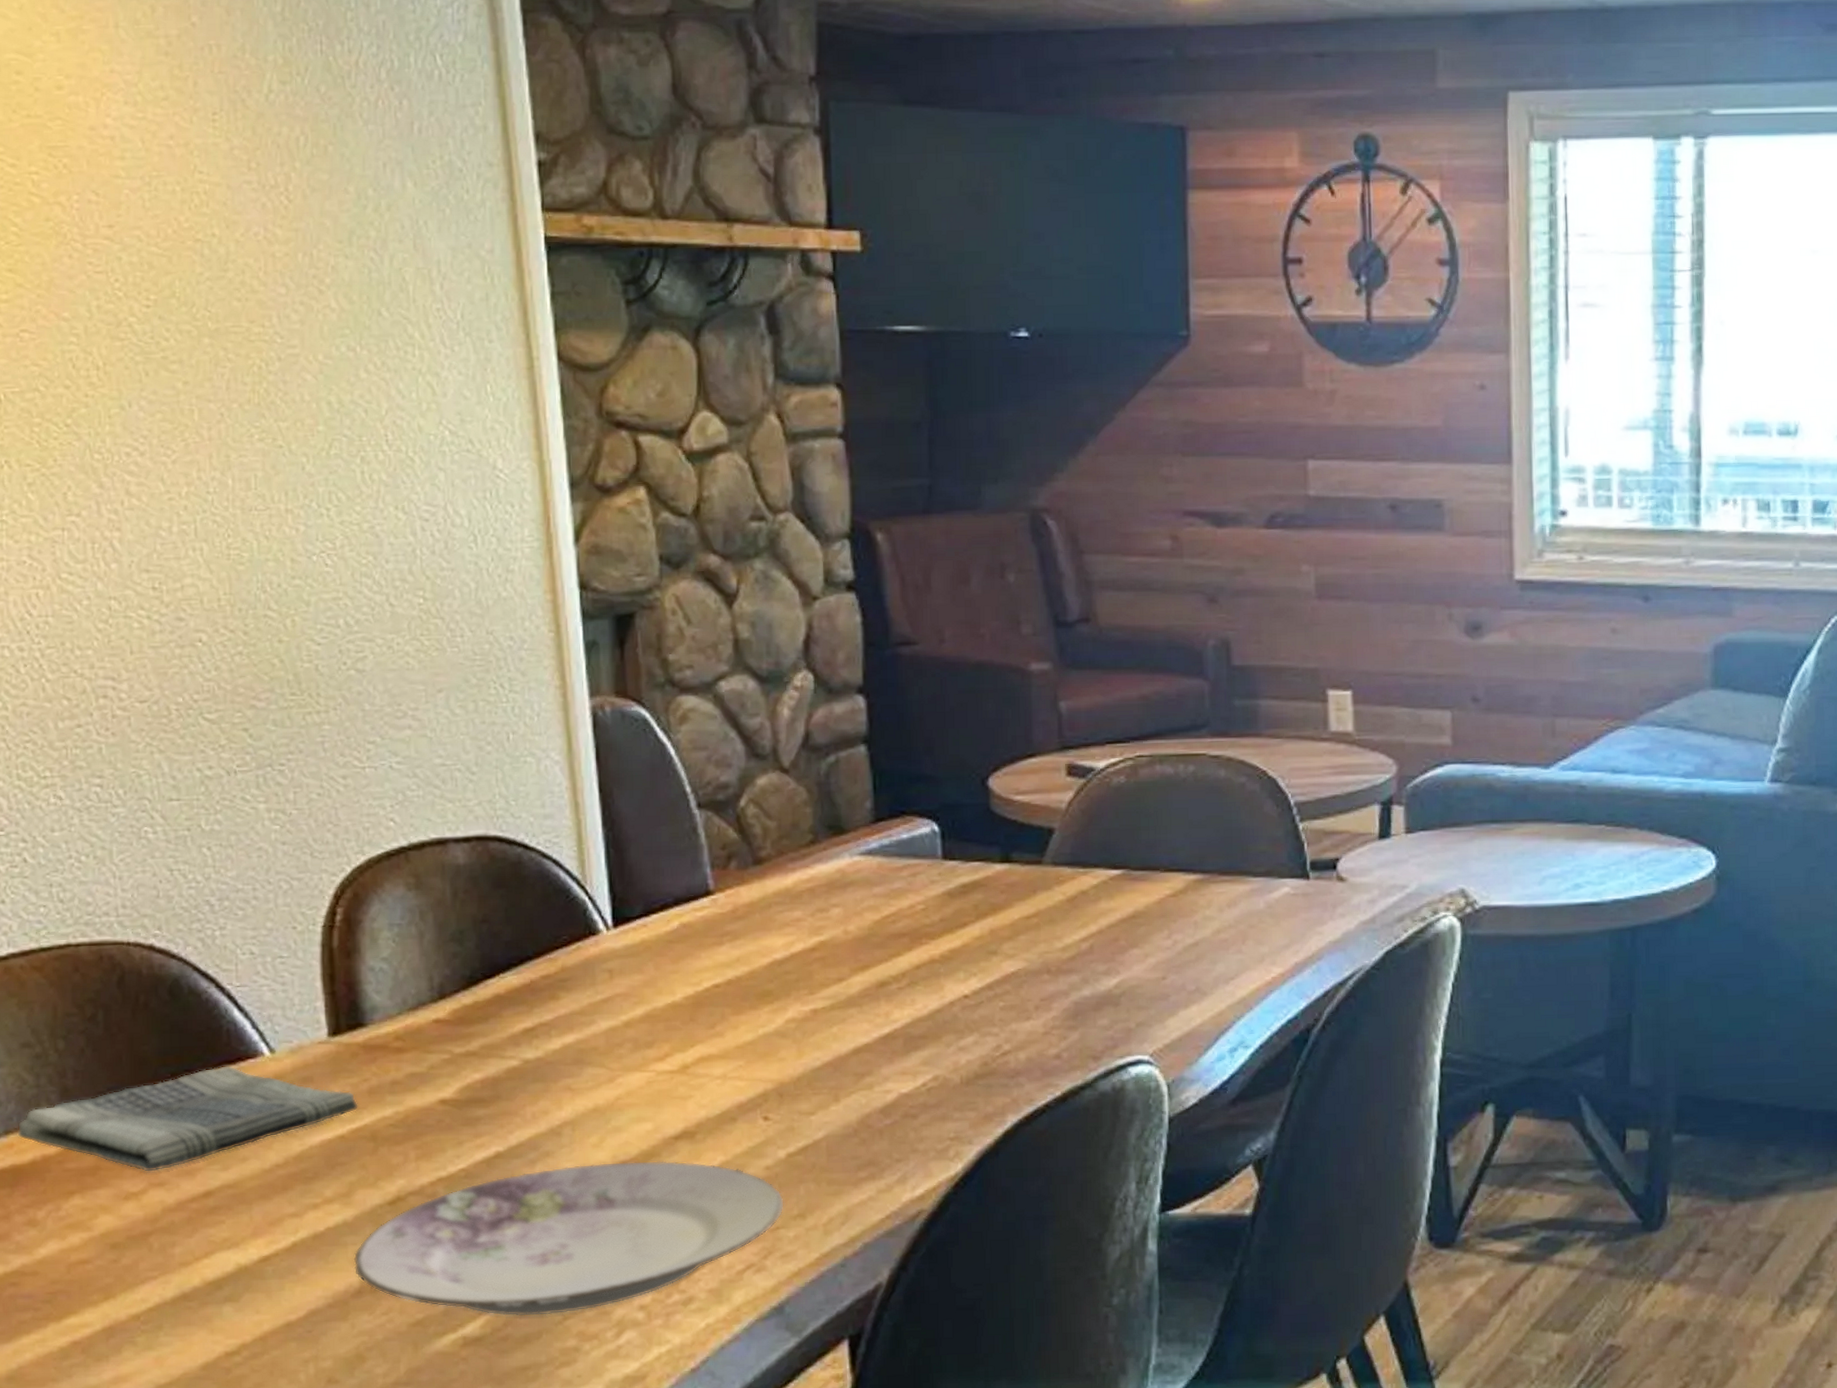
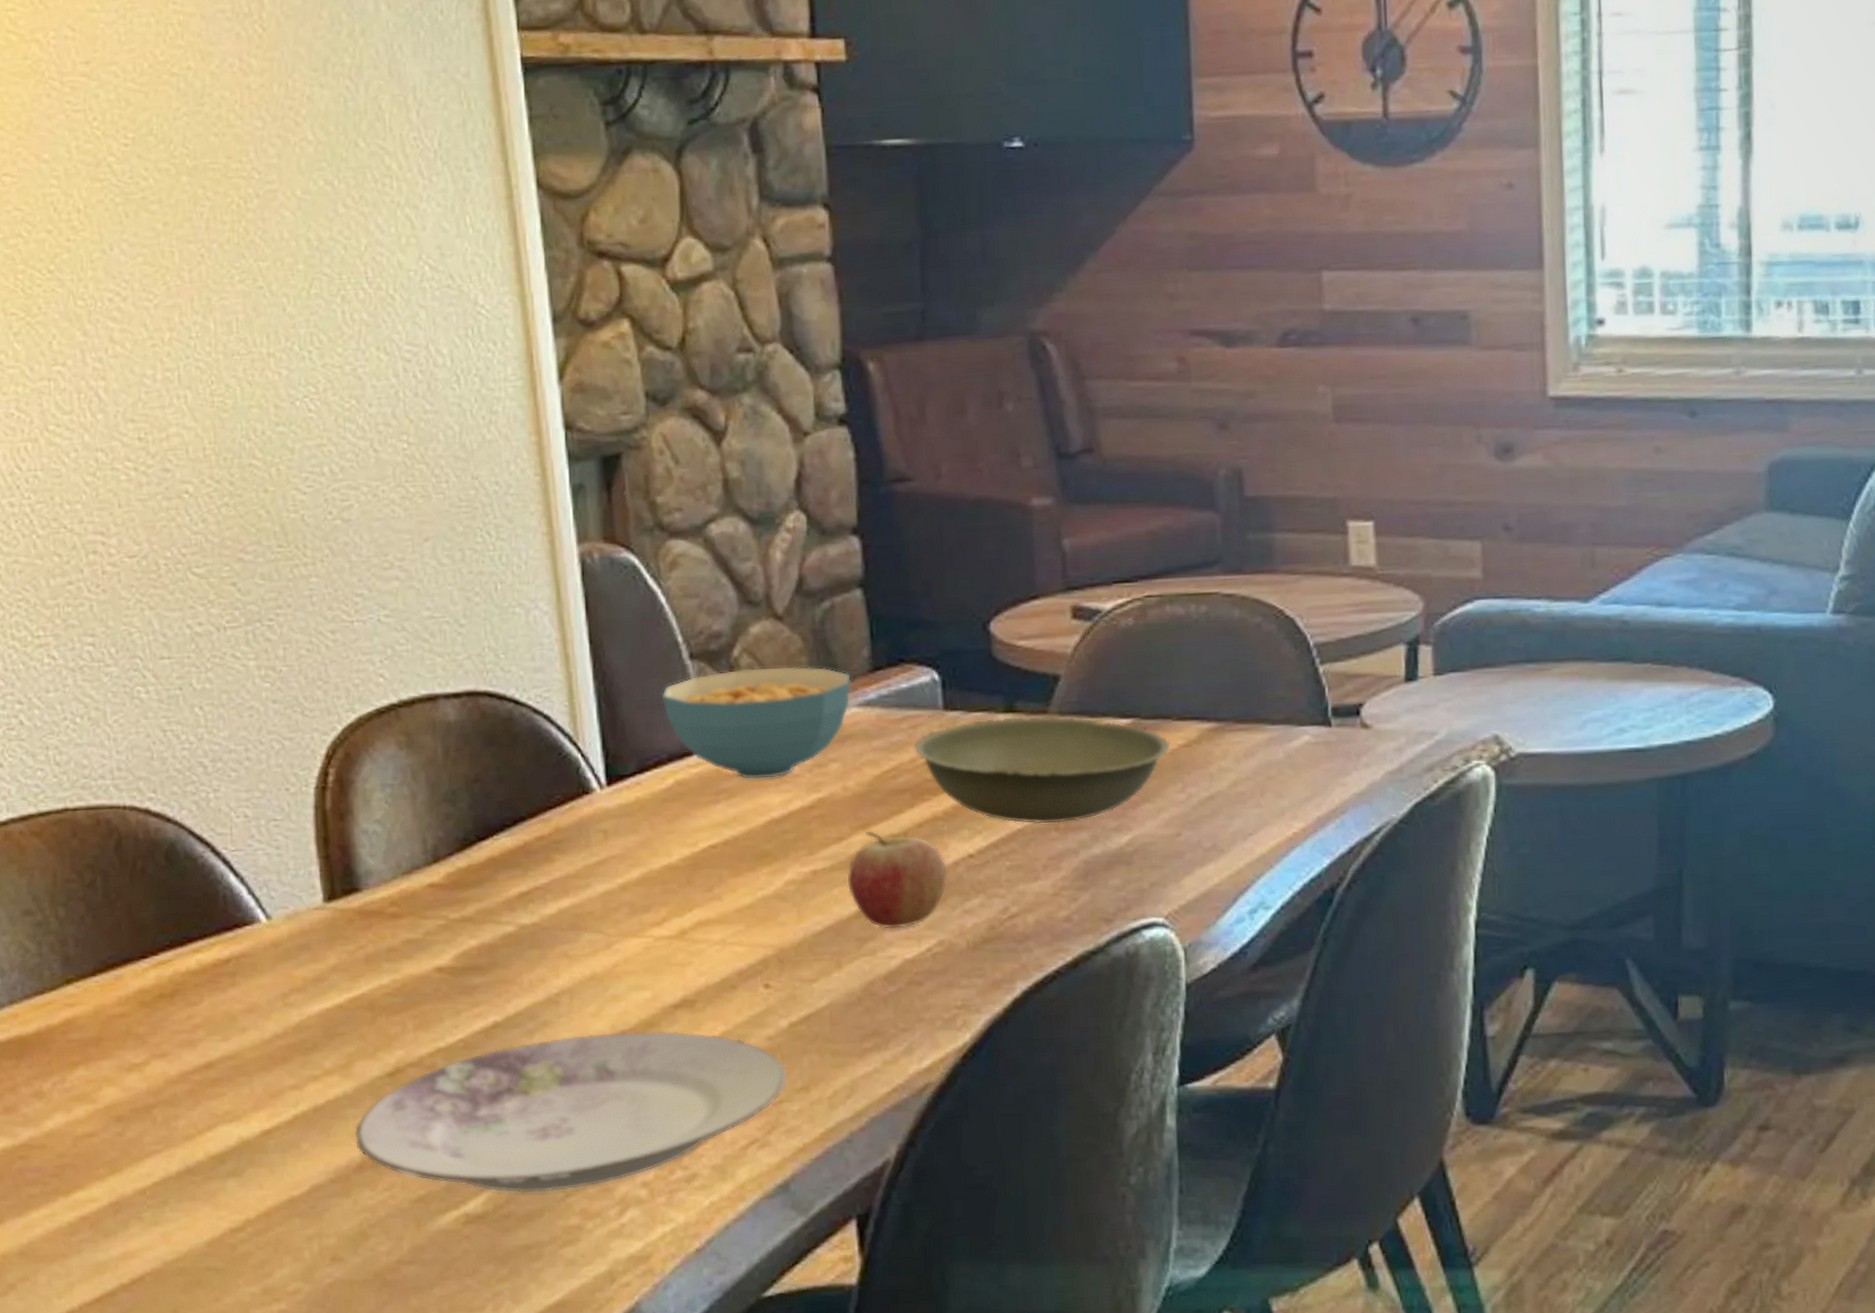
dish towel: present [17,1065,358,1173] -> none [21,932,355,1044]
cereal bowl: none [669,816,854,923] -> present [661,665,851,780]
fruit: none [846,972,943,1065] -> present [847,830,948,929]
bowl: none [913,866,1158,967] -> present [913,716,1170,824]

